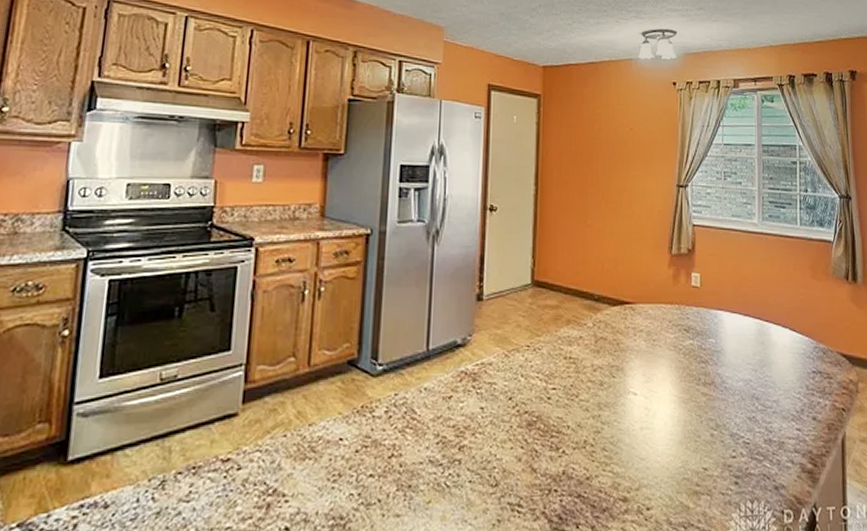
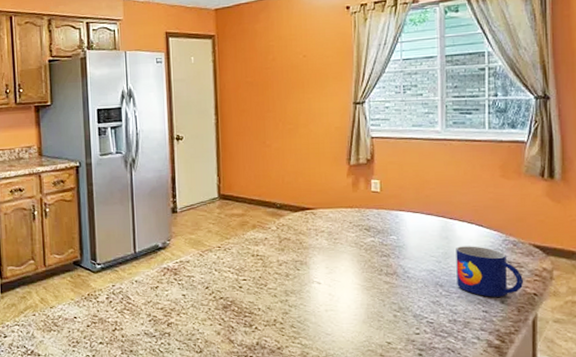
mug: none [771,353,833,413] -> present [456,246,524,297]

